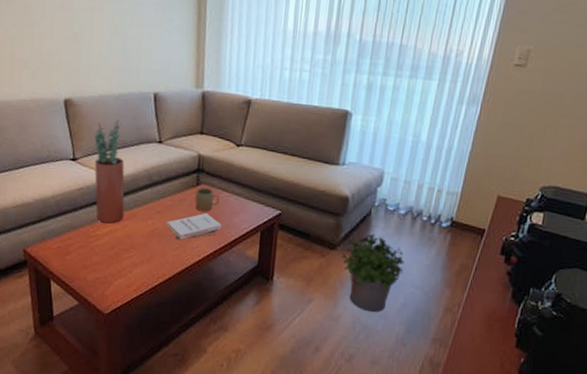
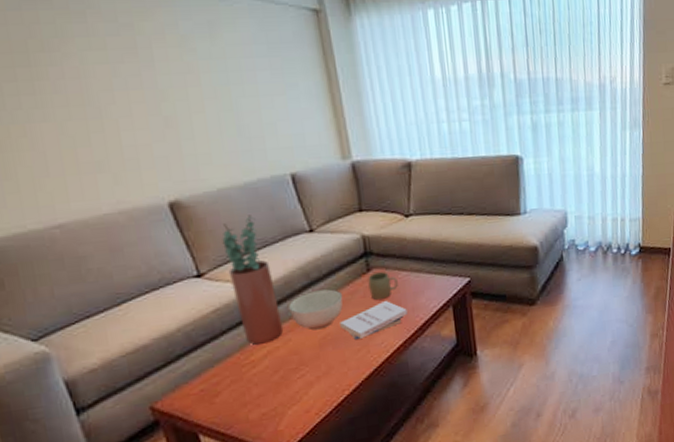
bowl: none [130,191,174,224] -> present [287,288,343,330]
potted plant: present [340,233,405,312] -> none [542,278,606,360]

